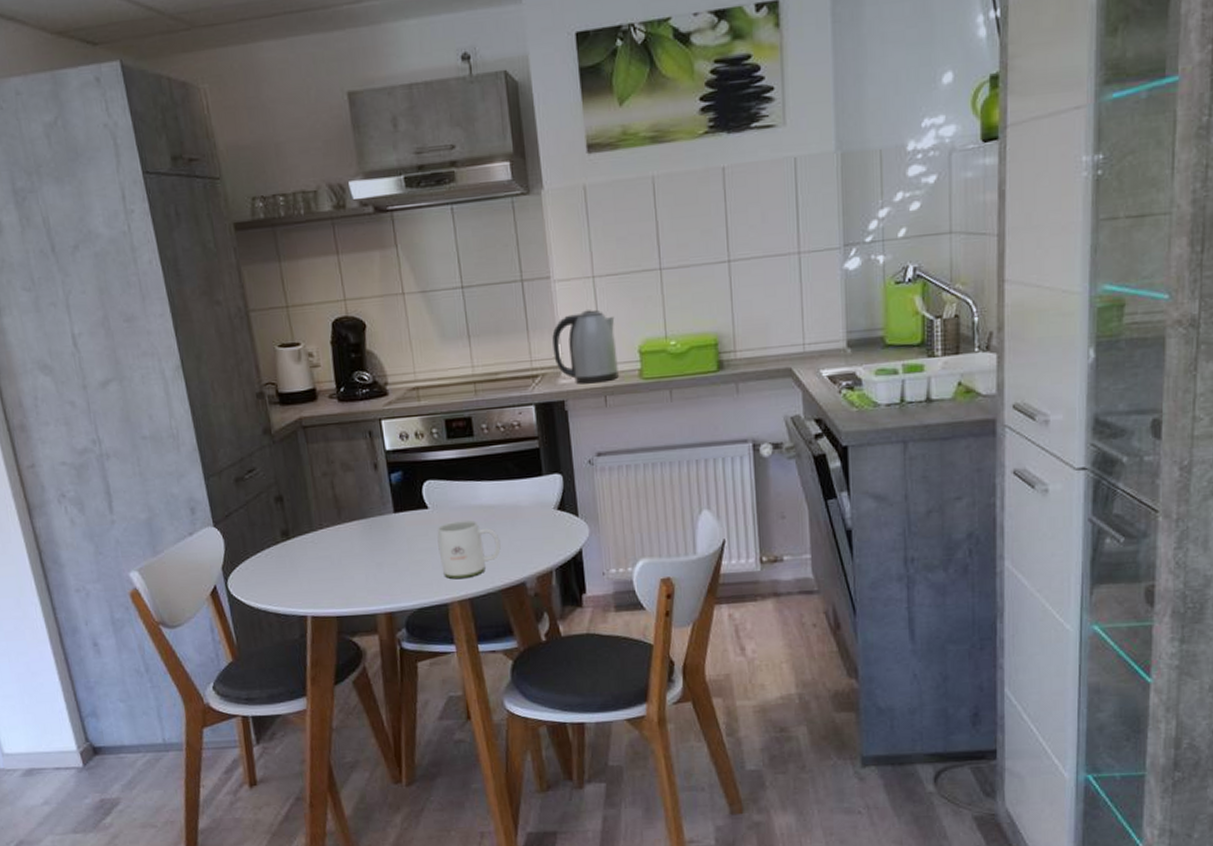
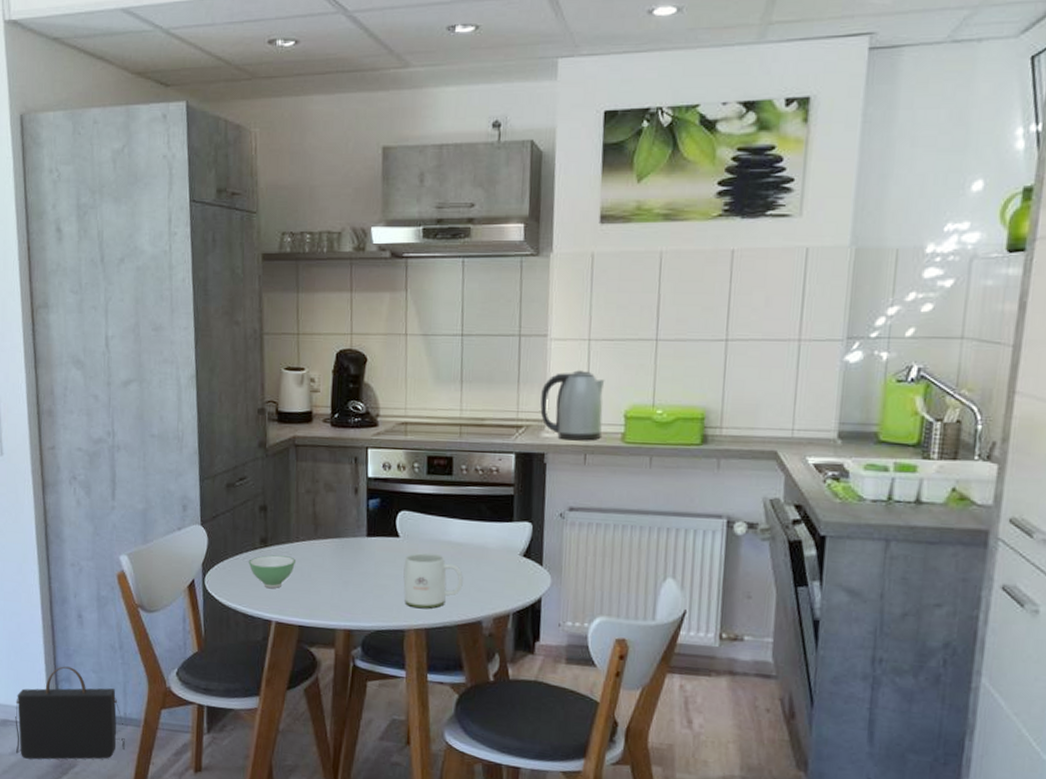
shopping bag: none [38,700,170,806] -> present [15,666,125,760]
bowl: none [272,545,324,583] -> present [248,555,297,589]

